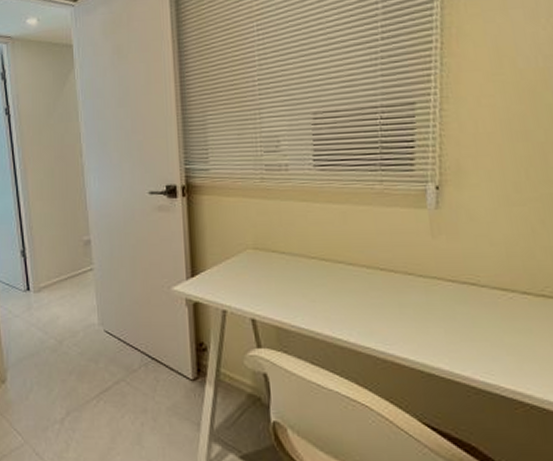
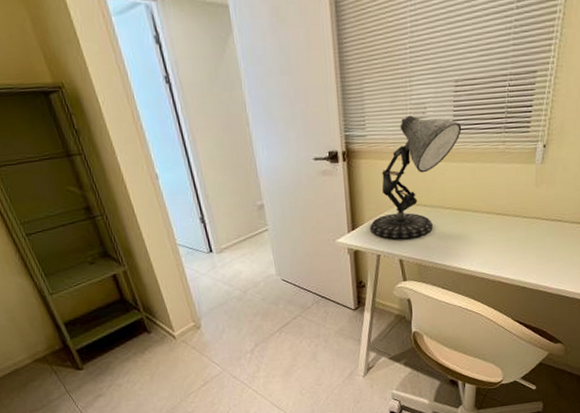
desk lamp: none [213,149,325,292] -> present [370,115,462,239]

